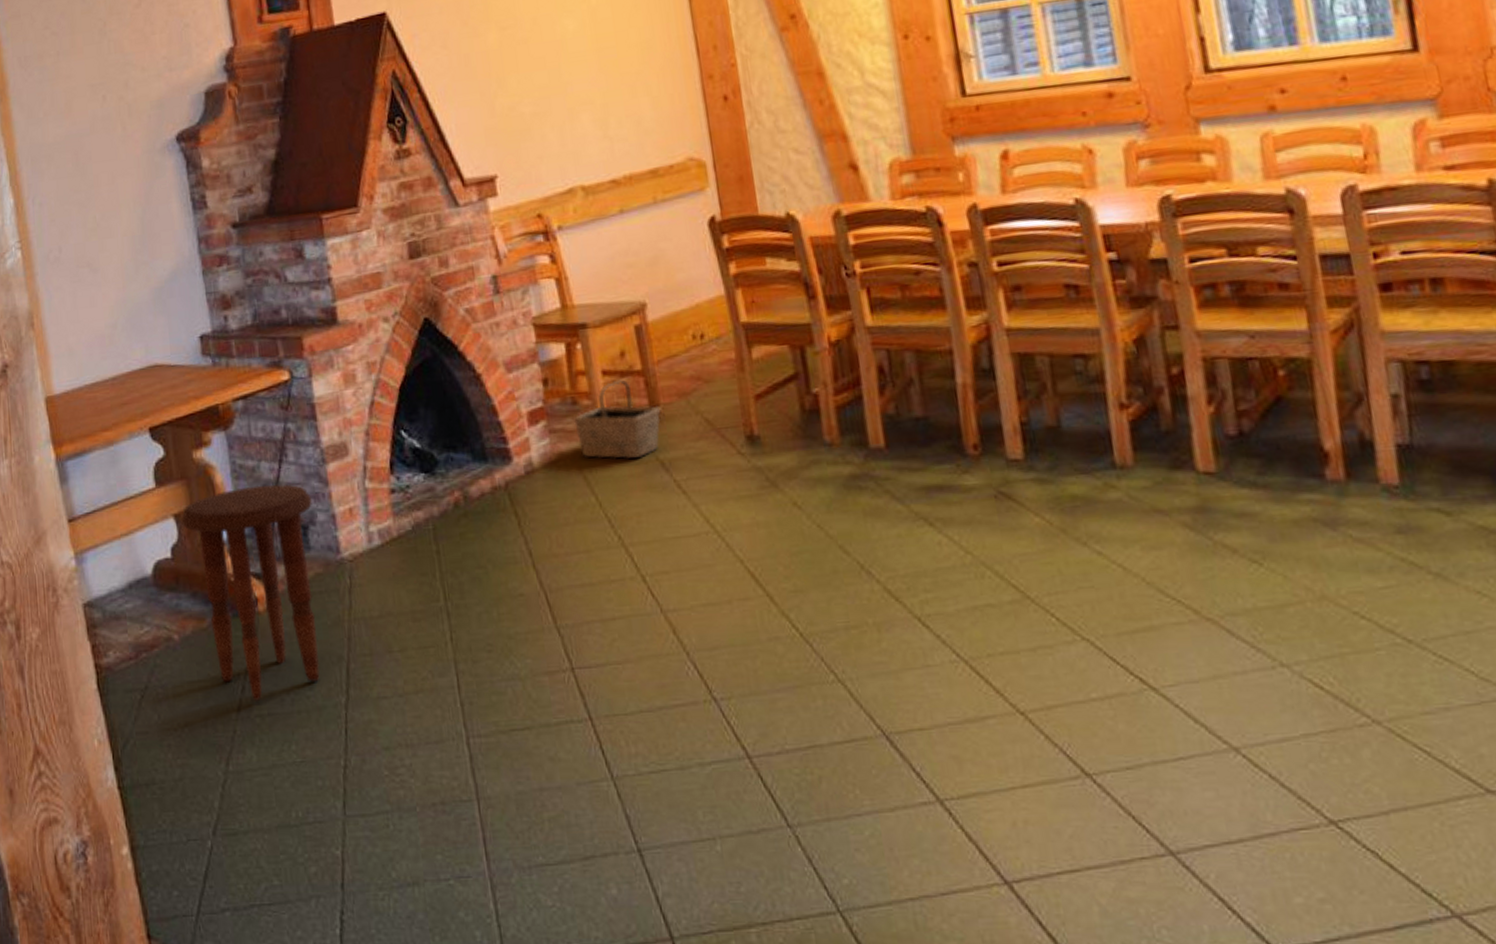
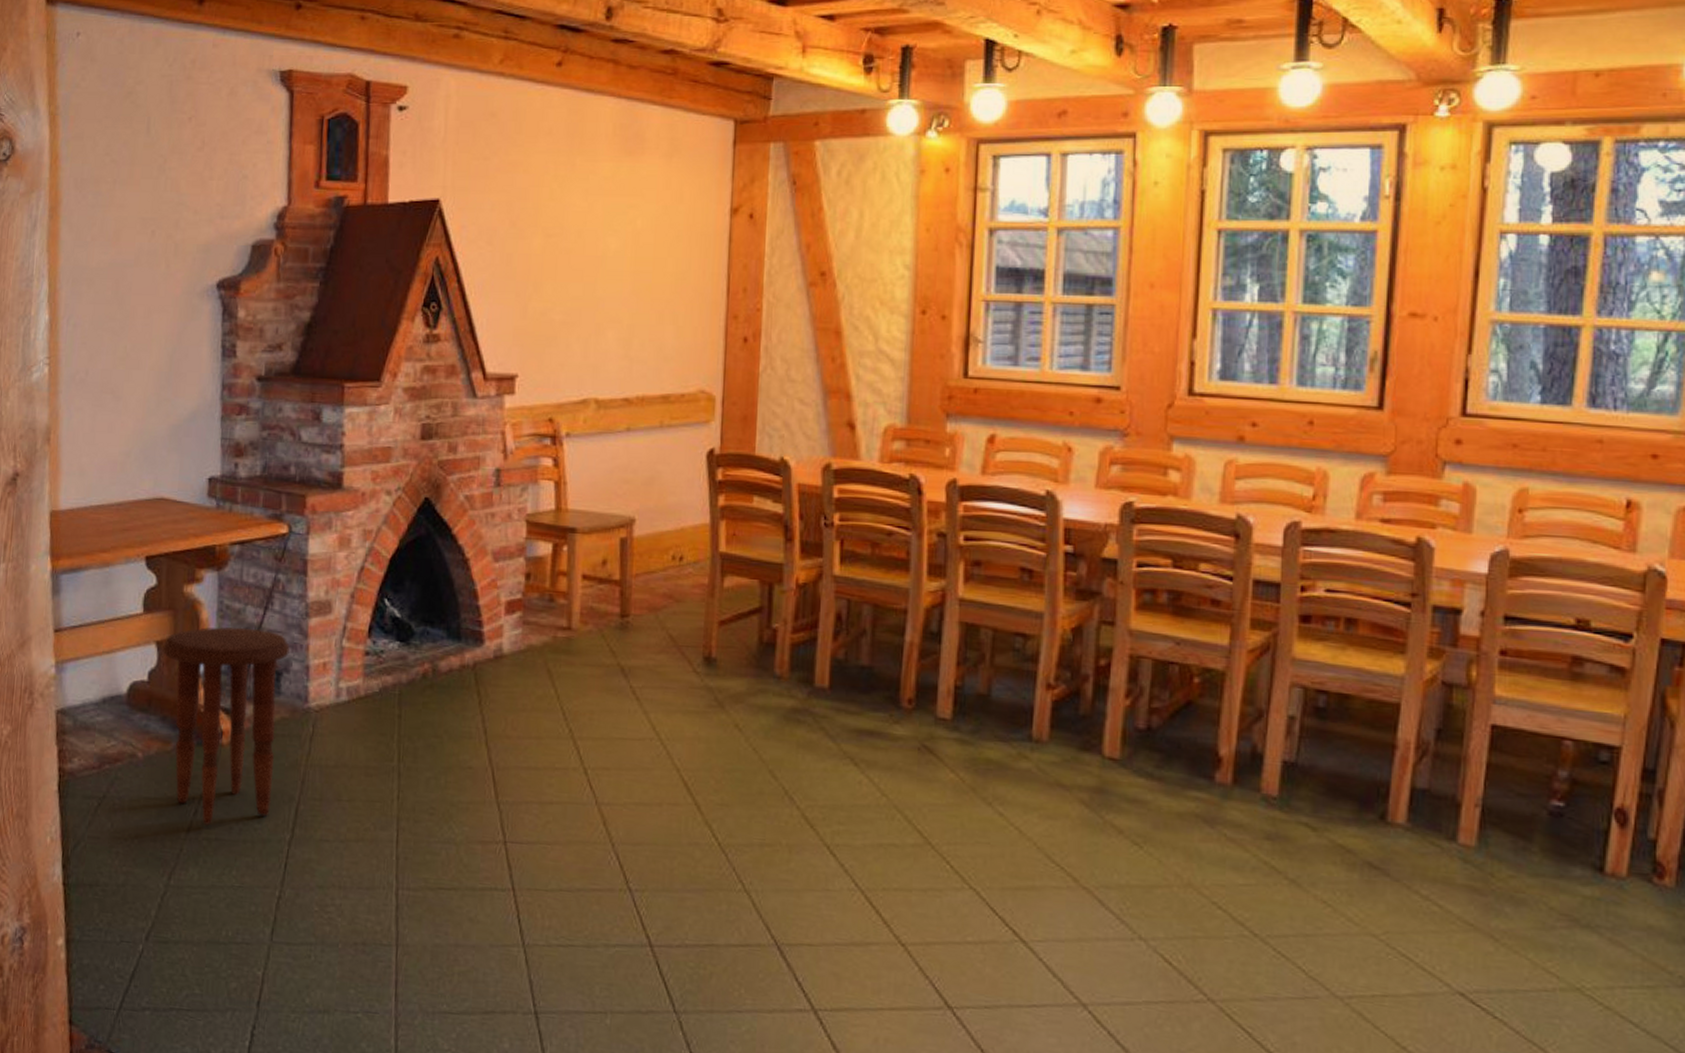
basket: present [572,379,661,459] -> none [547,585,631,660]

